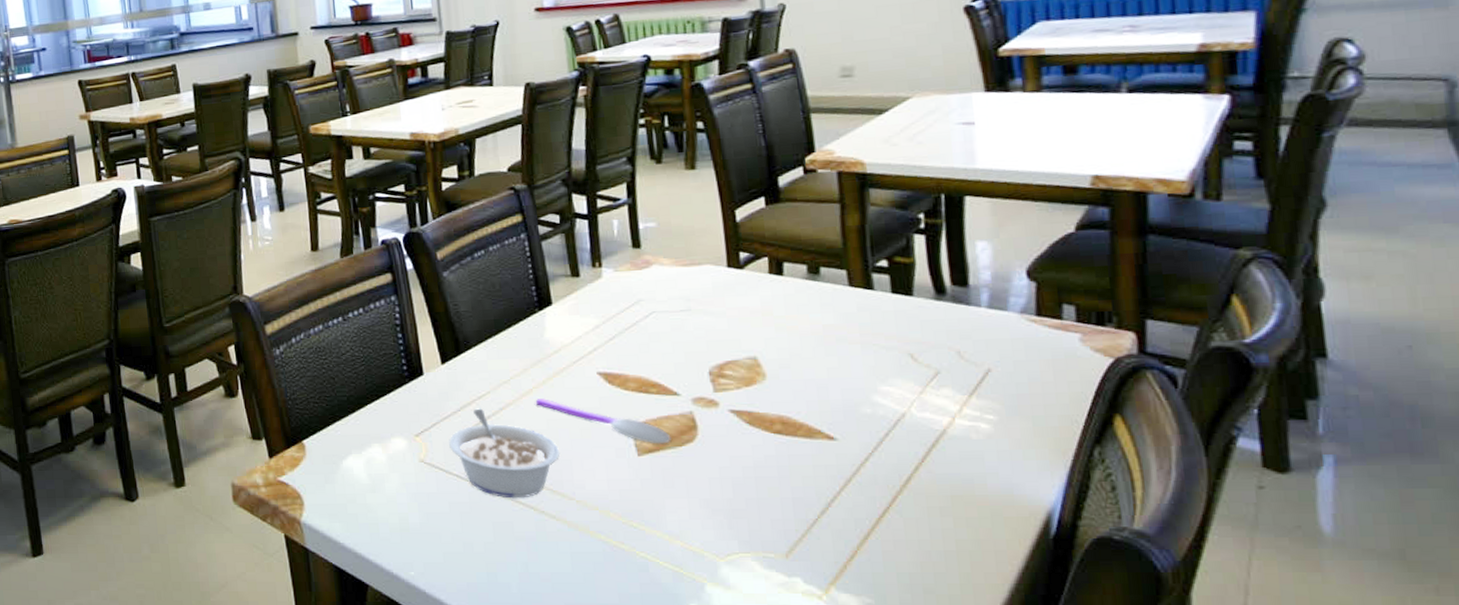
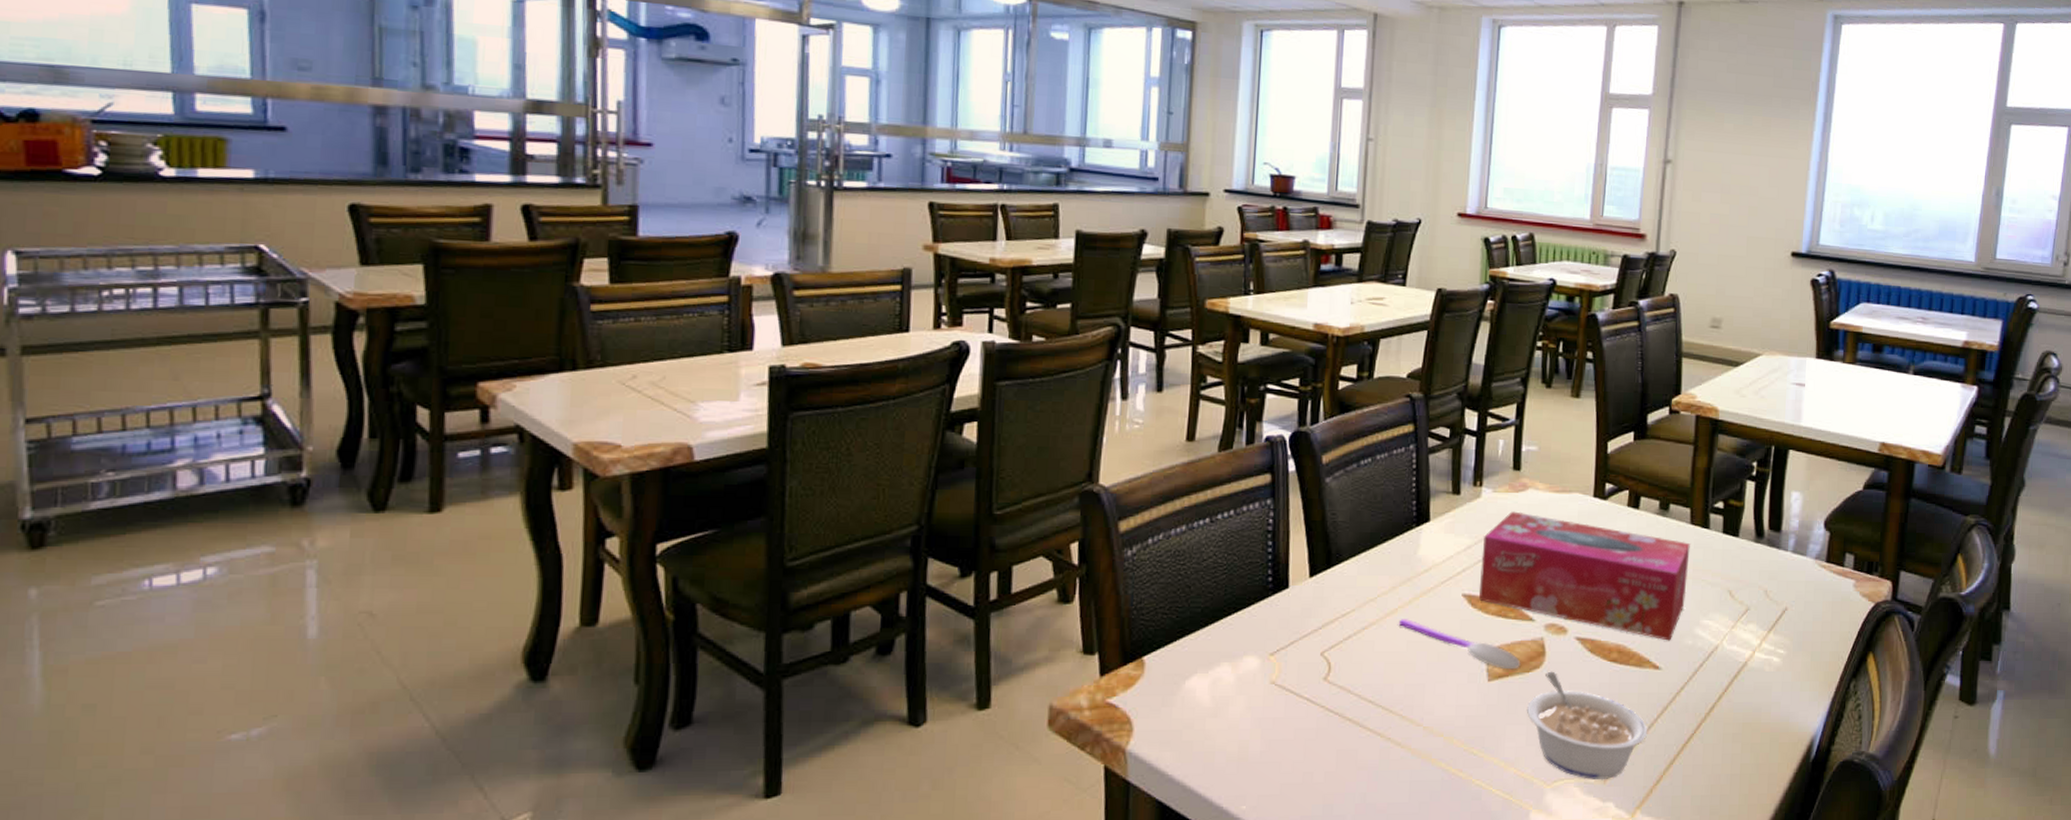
legume: present [449,408,561,499] -> none [1304,627,1415,725]
tissue box: none [611,288,856,410] -> present [1478,511,1690,641]
legume: none [684,444,831,555] -> present [1526,671,1648,780]

